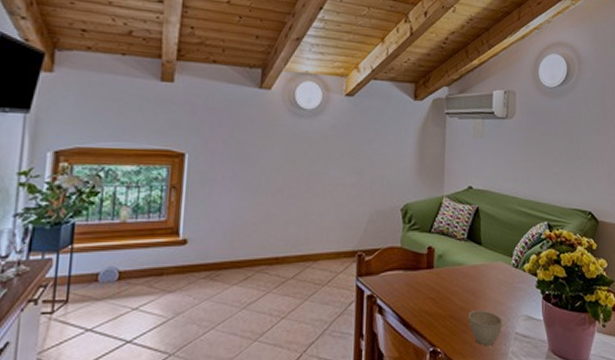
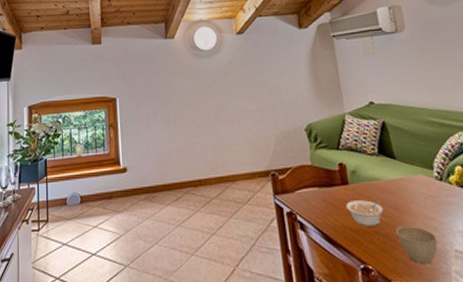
legume: none [427,283,462,310] -> present [345,198,384,226]

